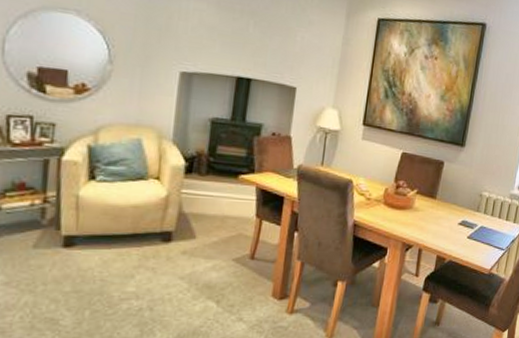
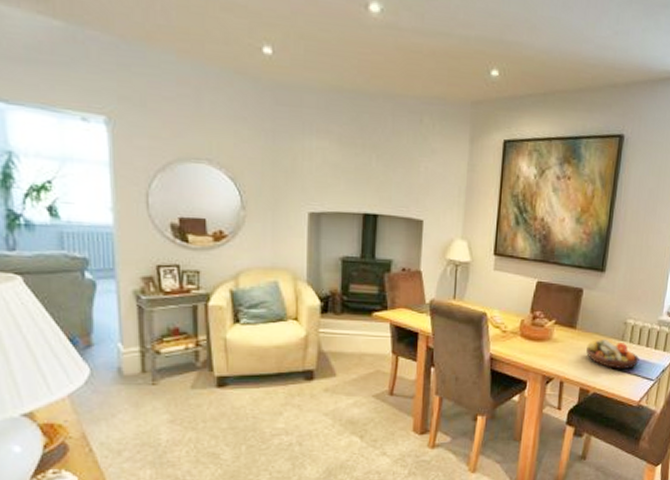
fruit bowl: none [444,209,492,238] -> present [586,338,640,369]

